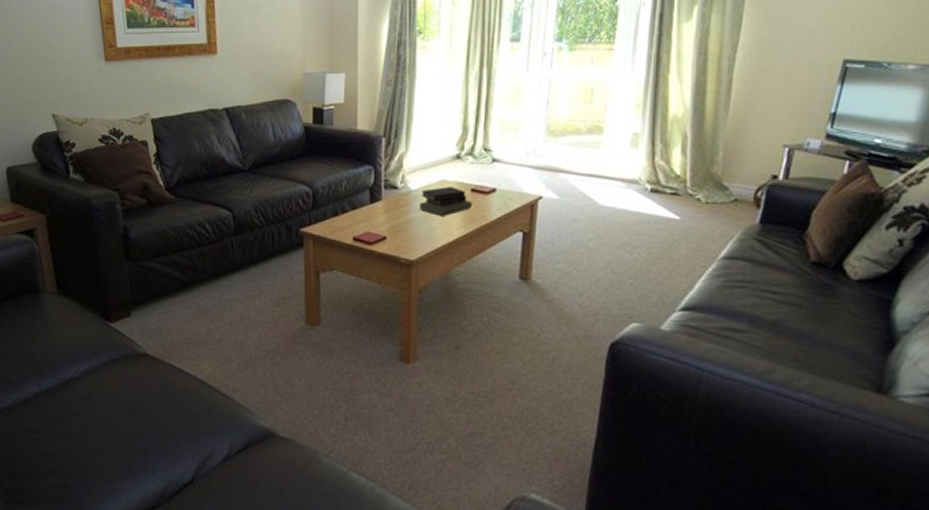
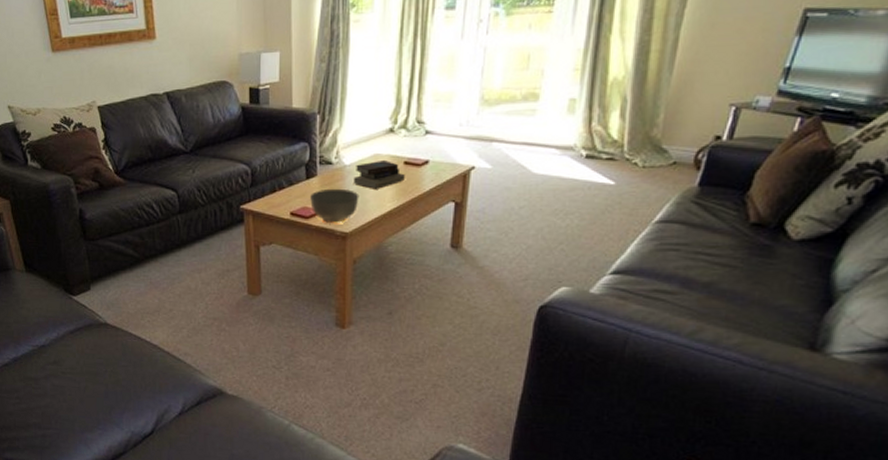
bowl: none [374,213,425,250] -> present [310,188,359,223]

